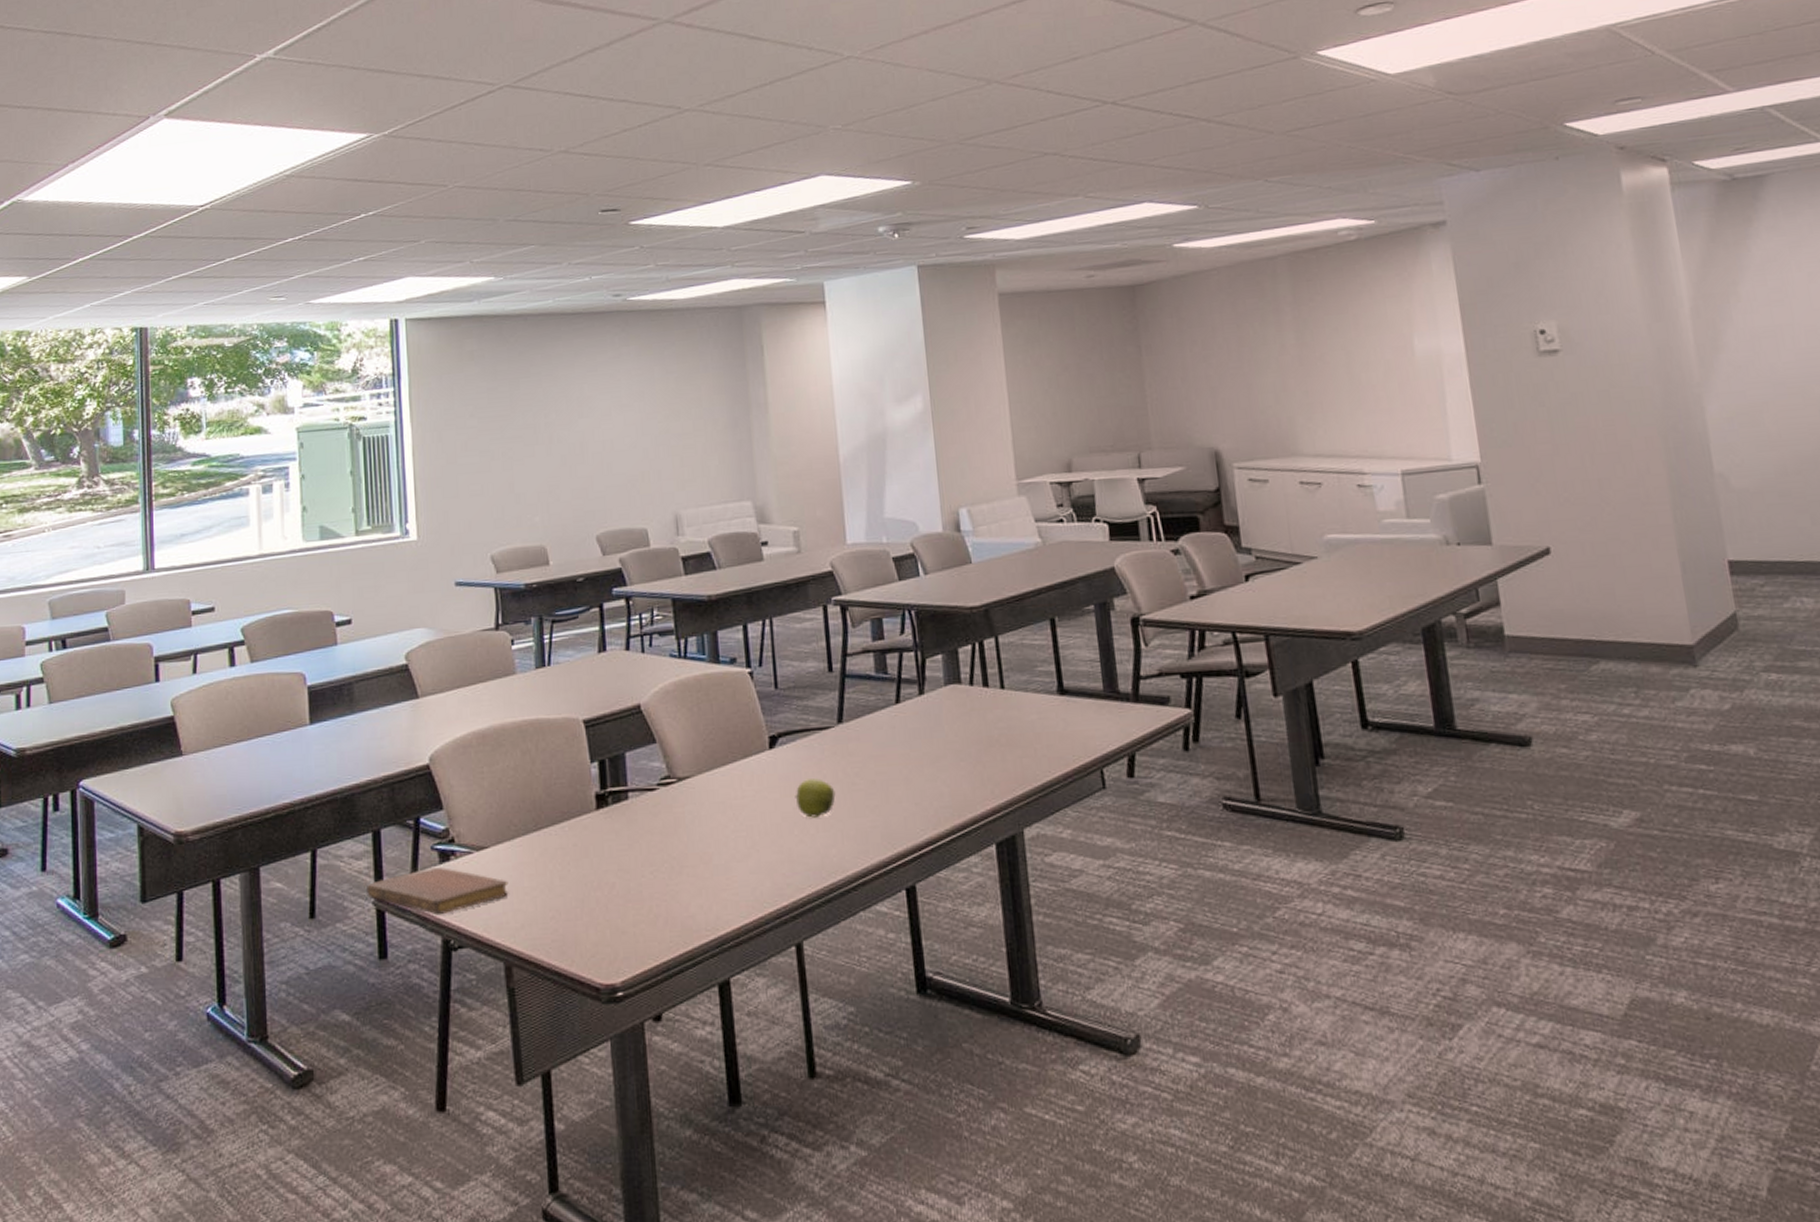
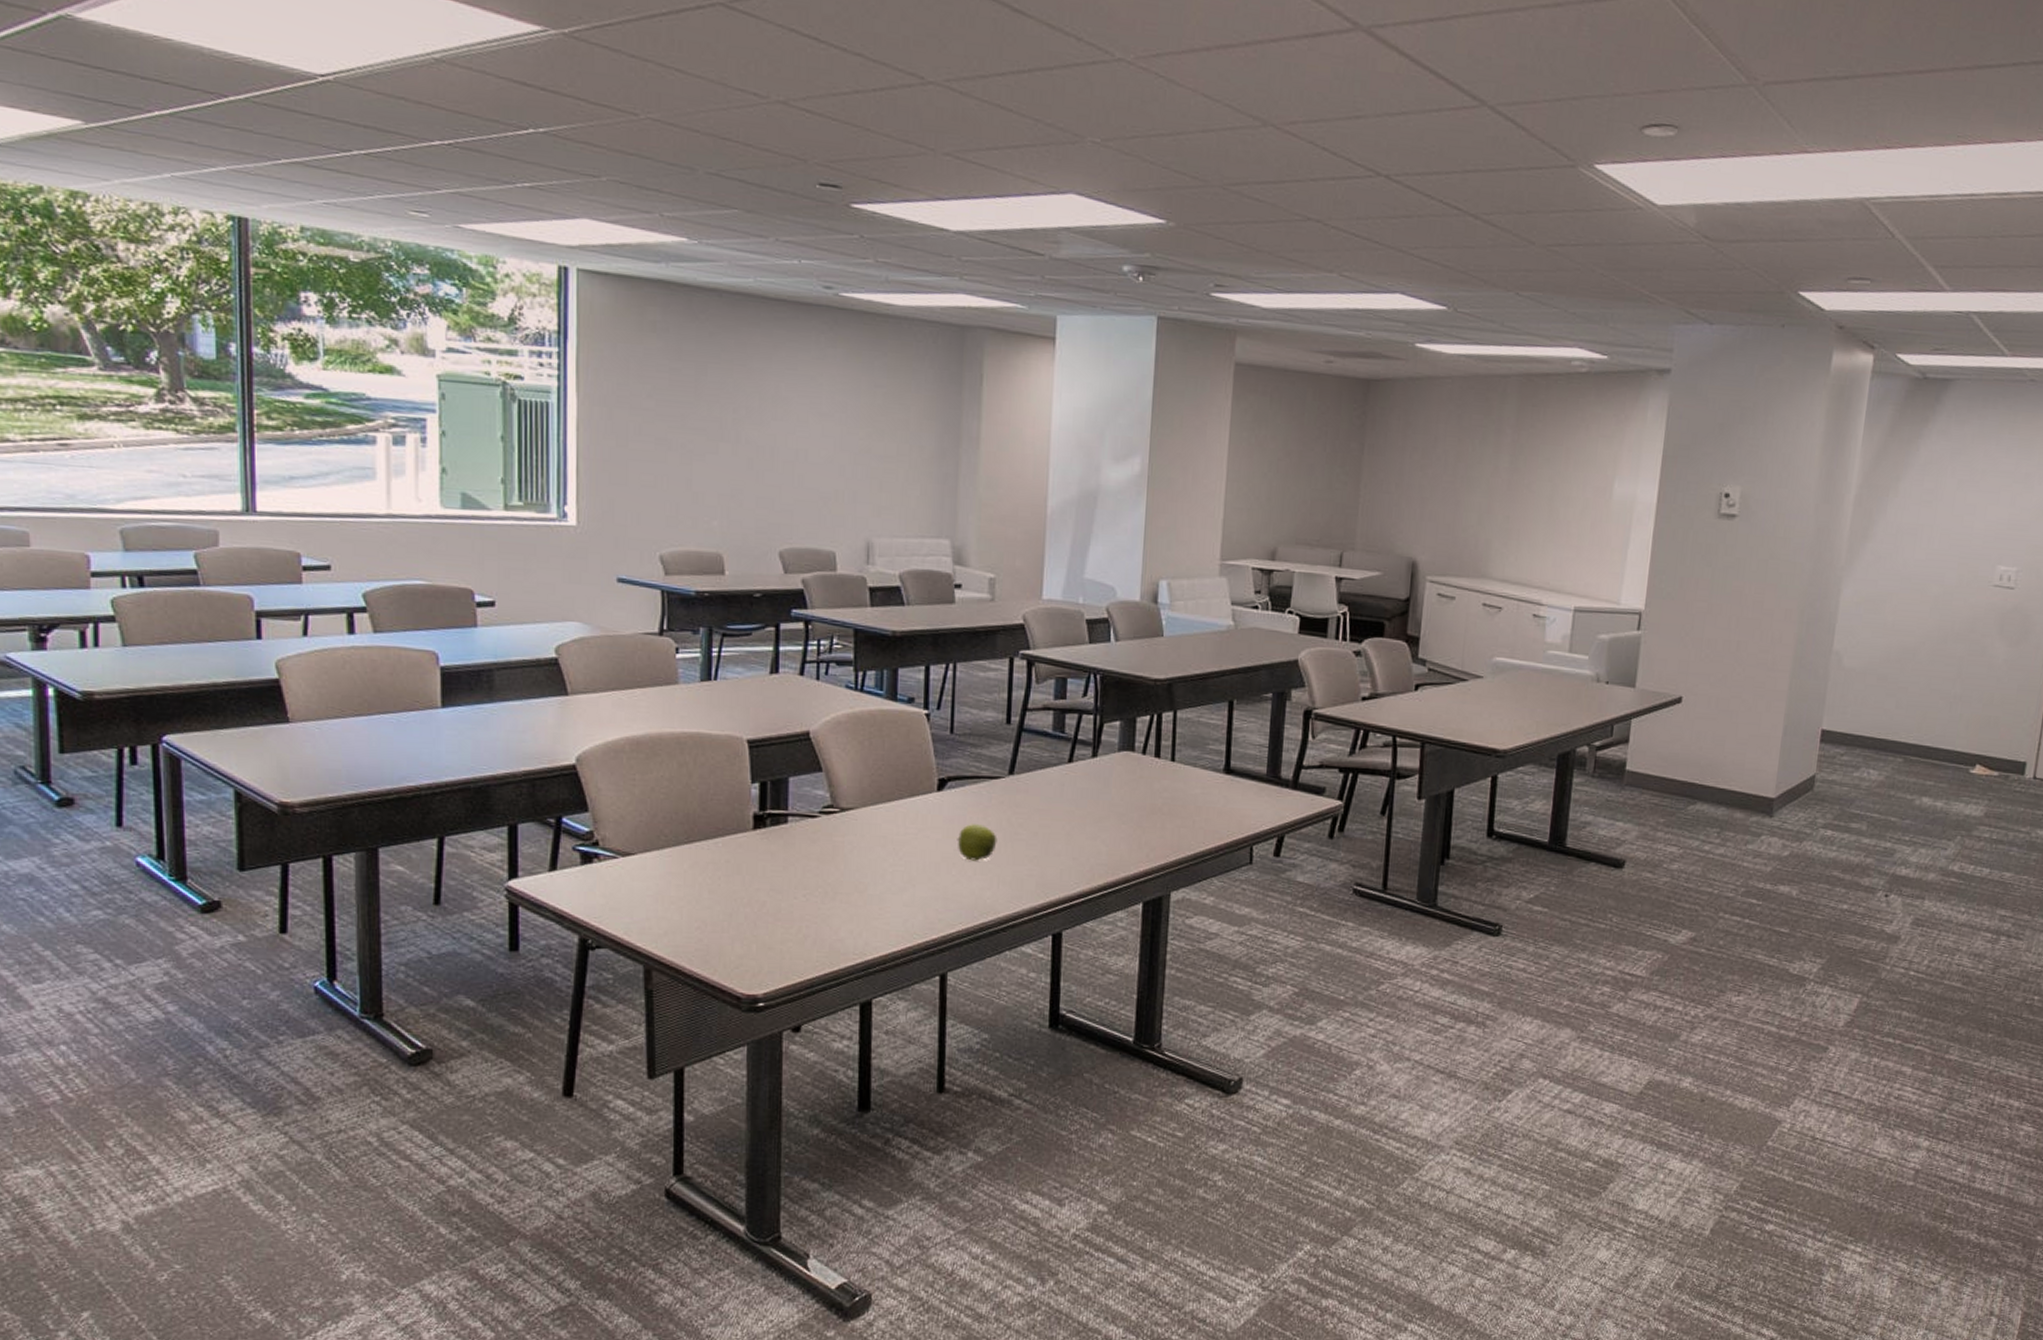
notebook: present [366,866,509,916] -> none [499,867,654,915]

